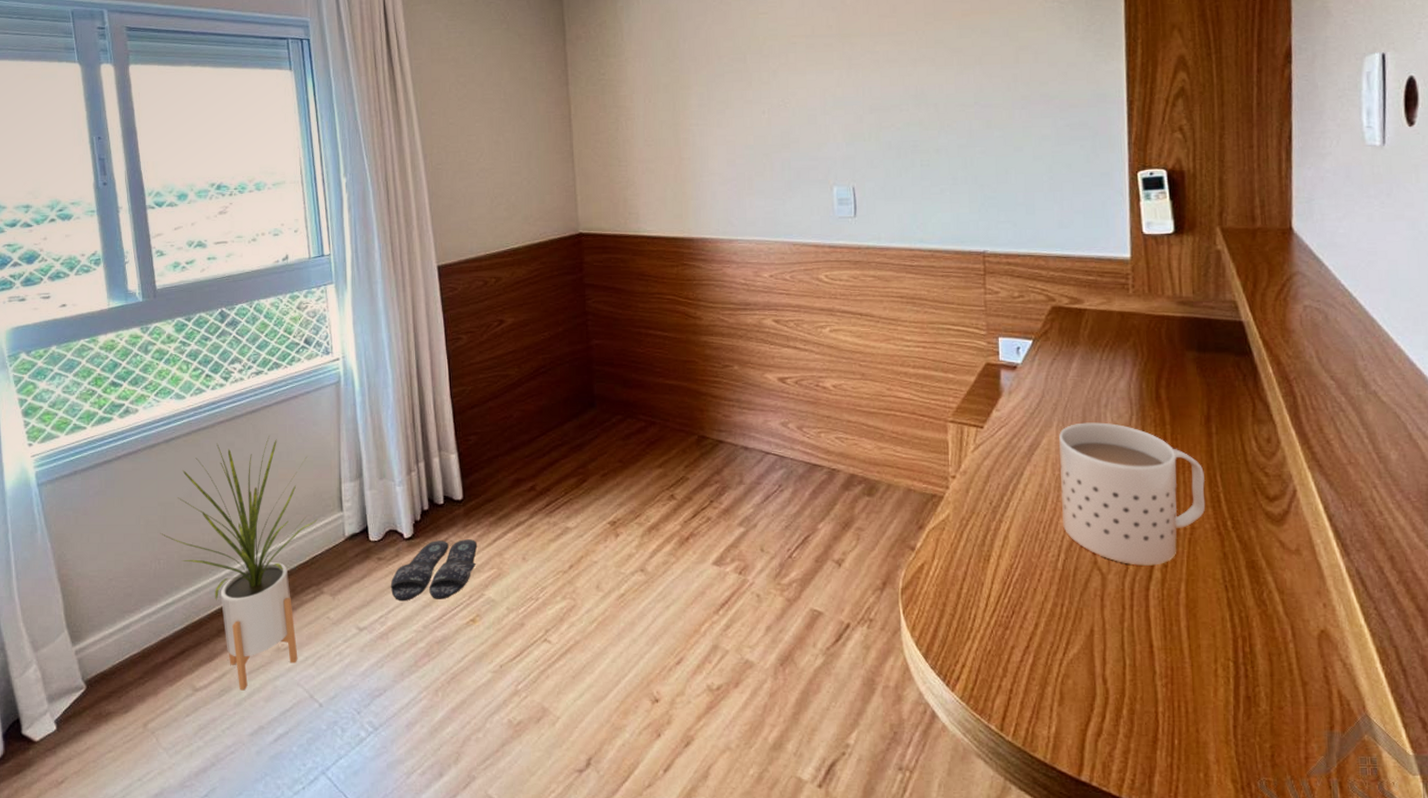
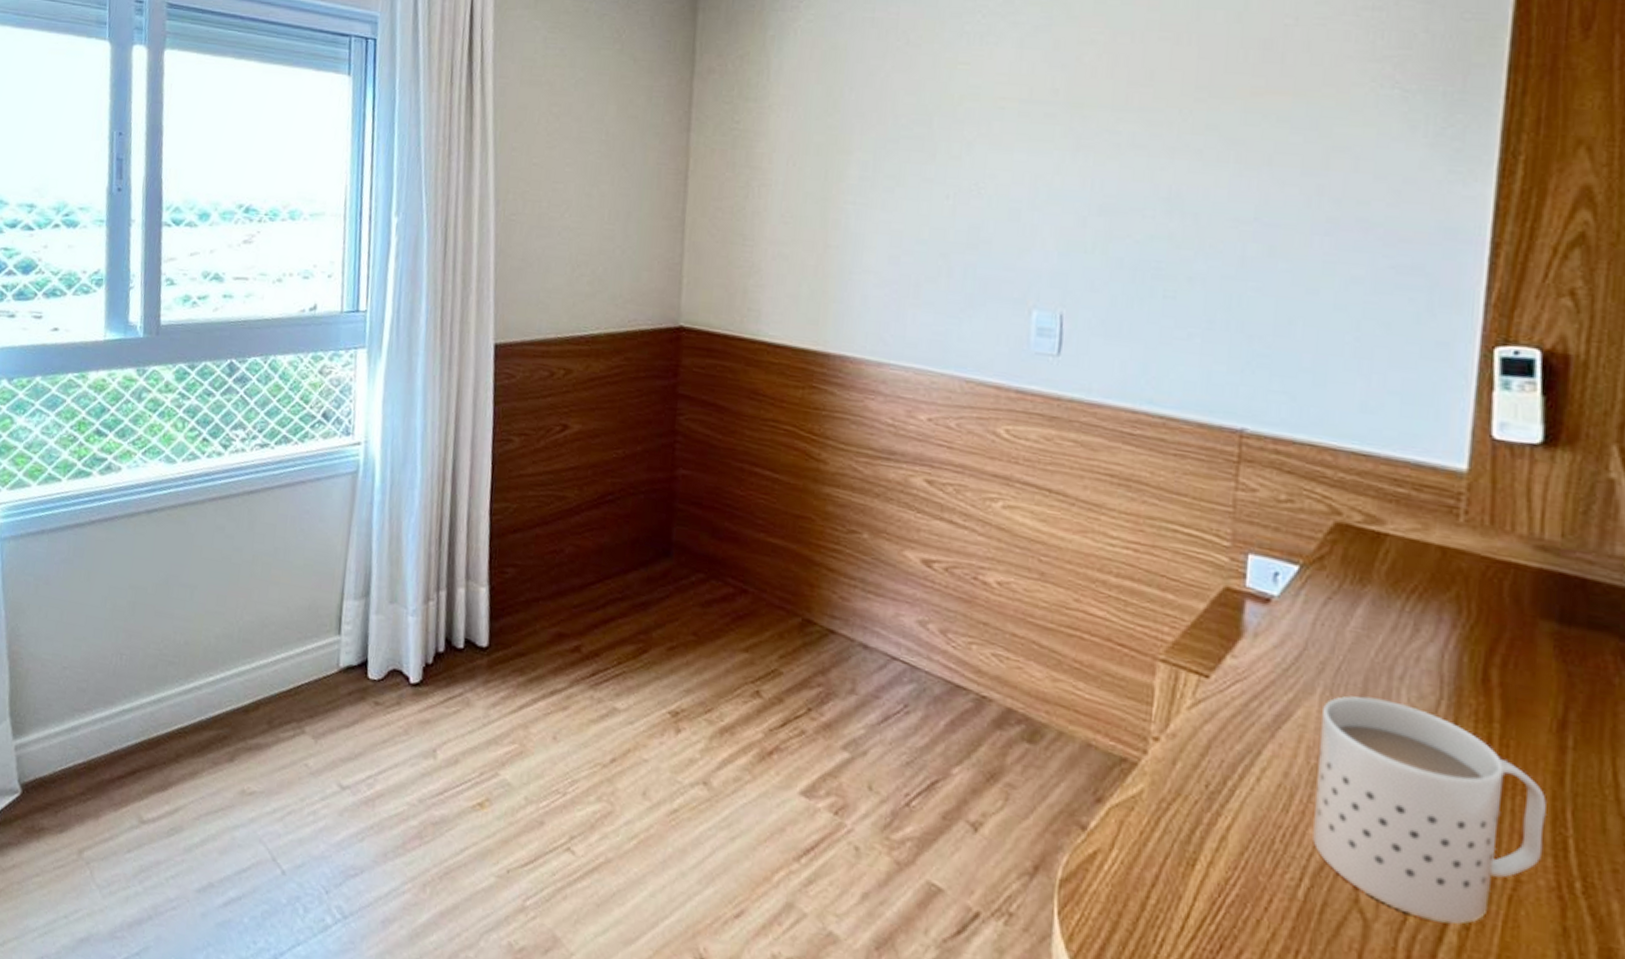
house plant: present [160,436,318,691] -> none [126,524,310,835]
slippers: present [390,539,477,600] -> none [385,693,498,770]

